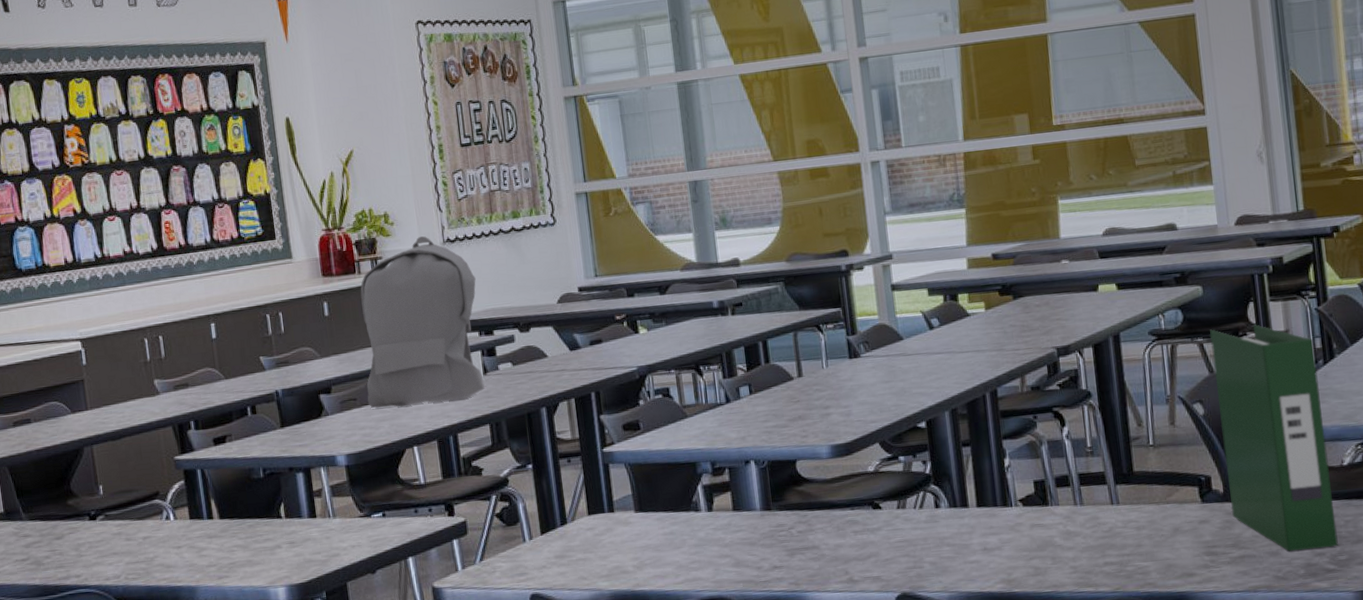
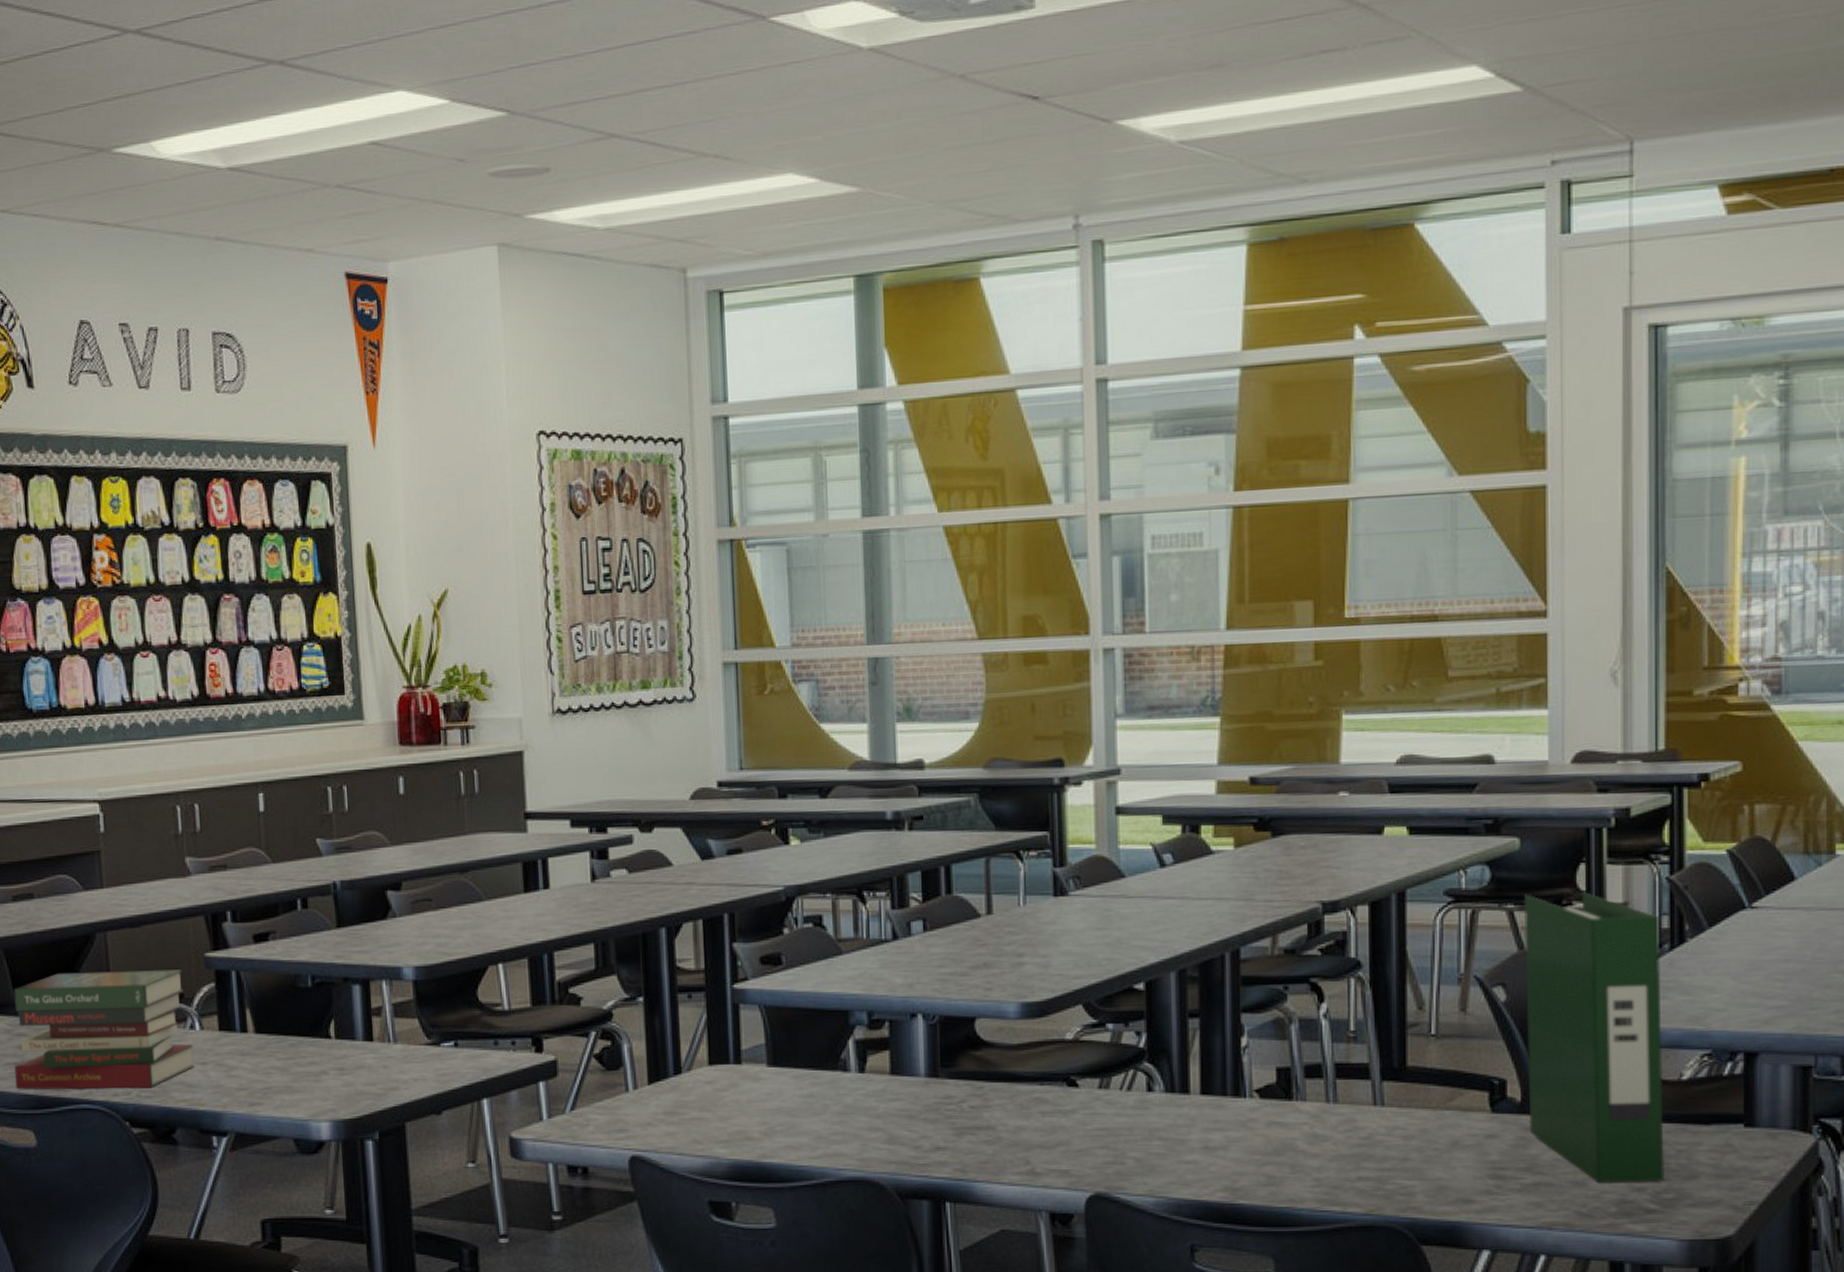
books: none [18,471,172,582] -> present [14,969,195,1090]
backpack: present [360,236,485,408] -> none [445,704,591,914]

